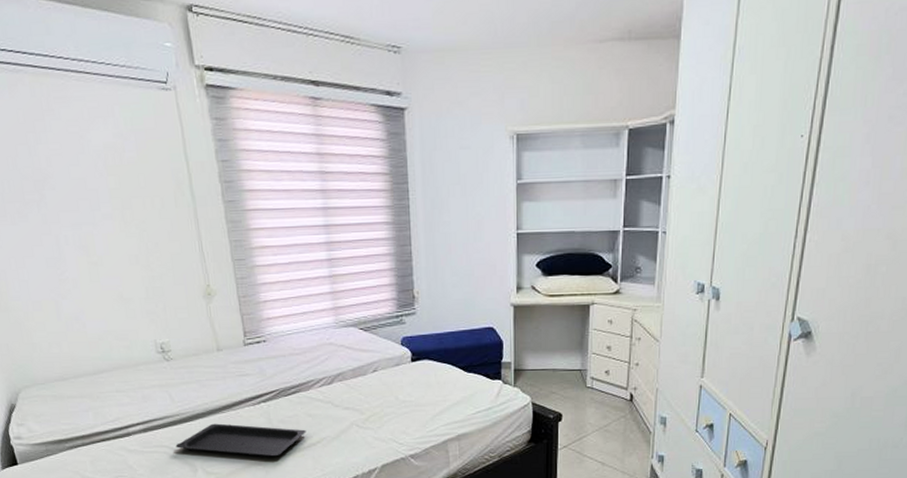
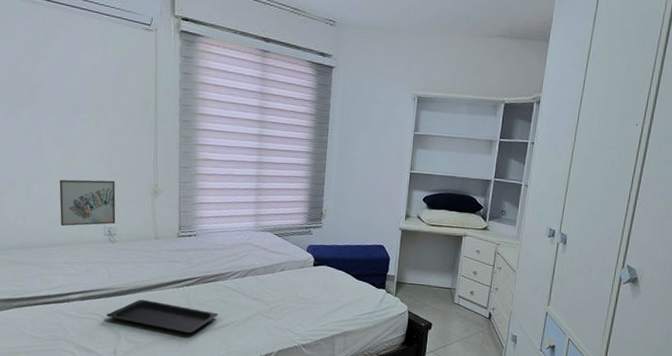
wall art: none [92,286,167,348] -> present [59,179,116,227]

